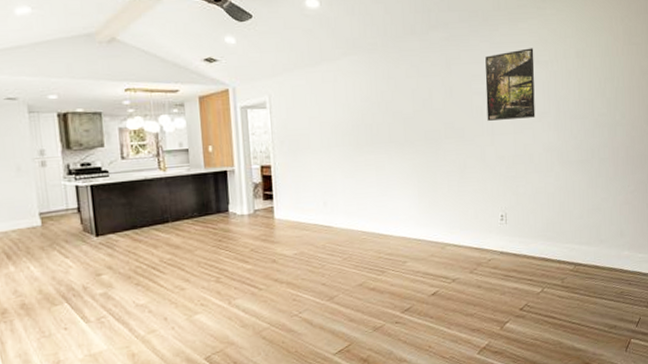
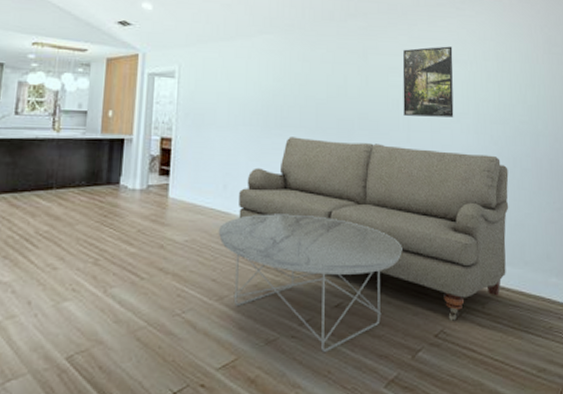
coffee table: none [322,220,490,333] -> present [218,214,402,353]
sofa: none [339,149,587,297] -> present [239,137,509,322]

